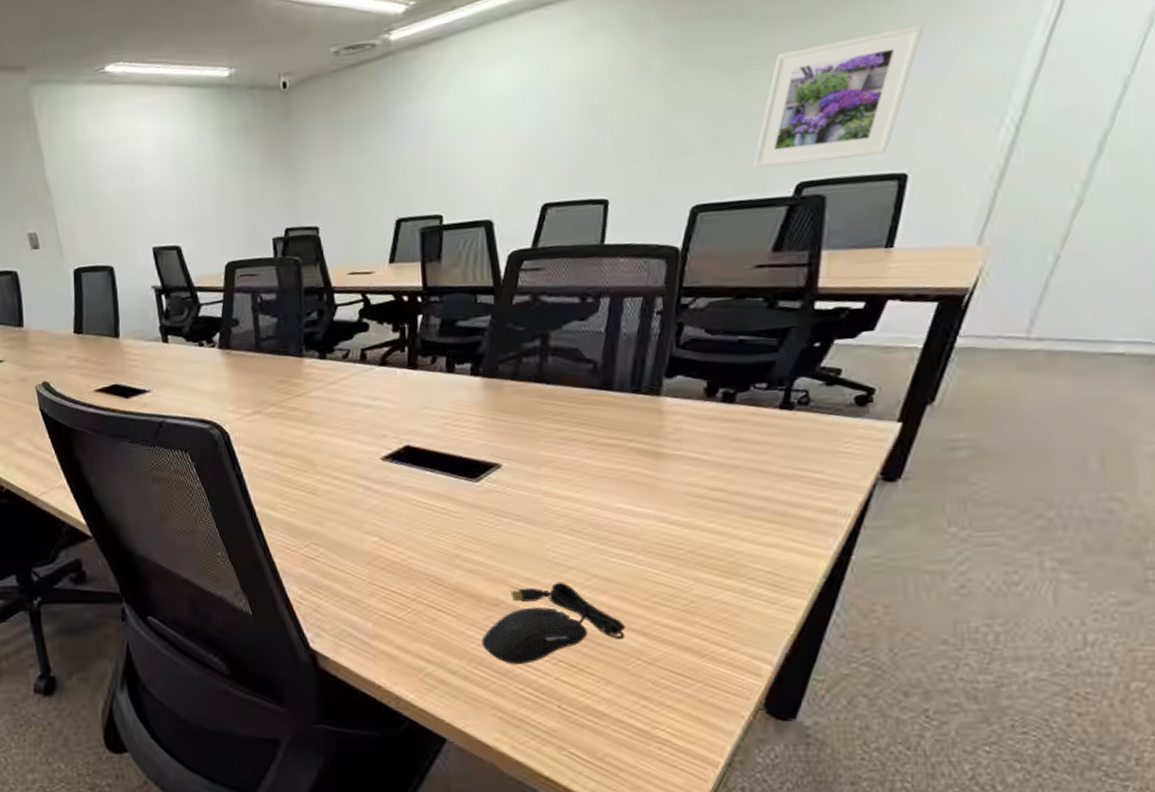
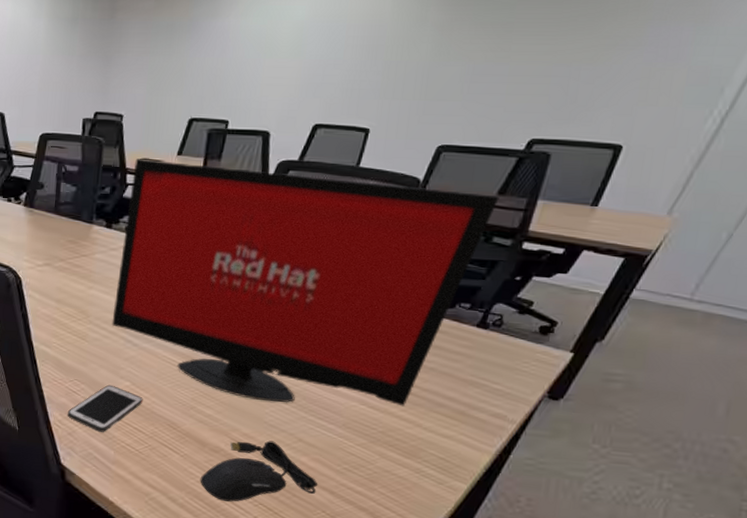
cell phone: none [308,543,397,602] -> present [67,384,143,432]
computer monitor: none [341,253,776,536] -> present [112,158,499,407]
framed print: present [753,24,923,168] -> none [496,17,663,126]

